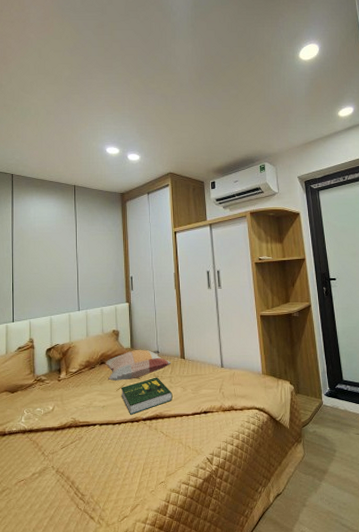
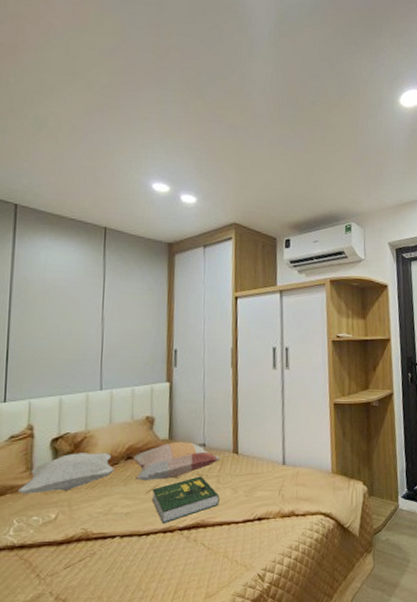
cushion: none [25,359,92,391] -> present [17,453,114,494]

